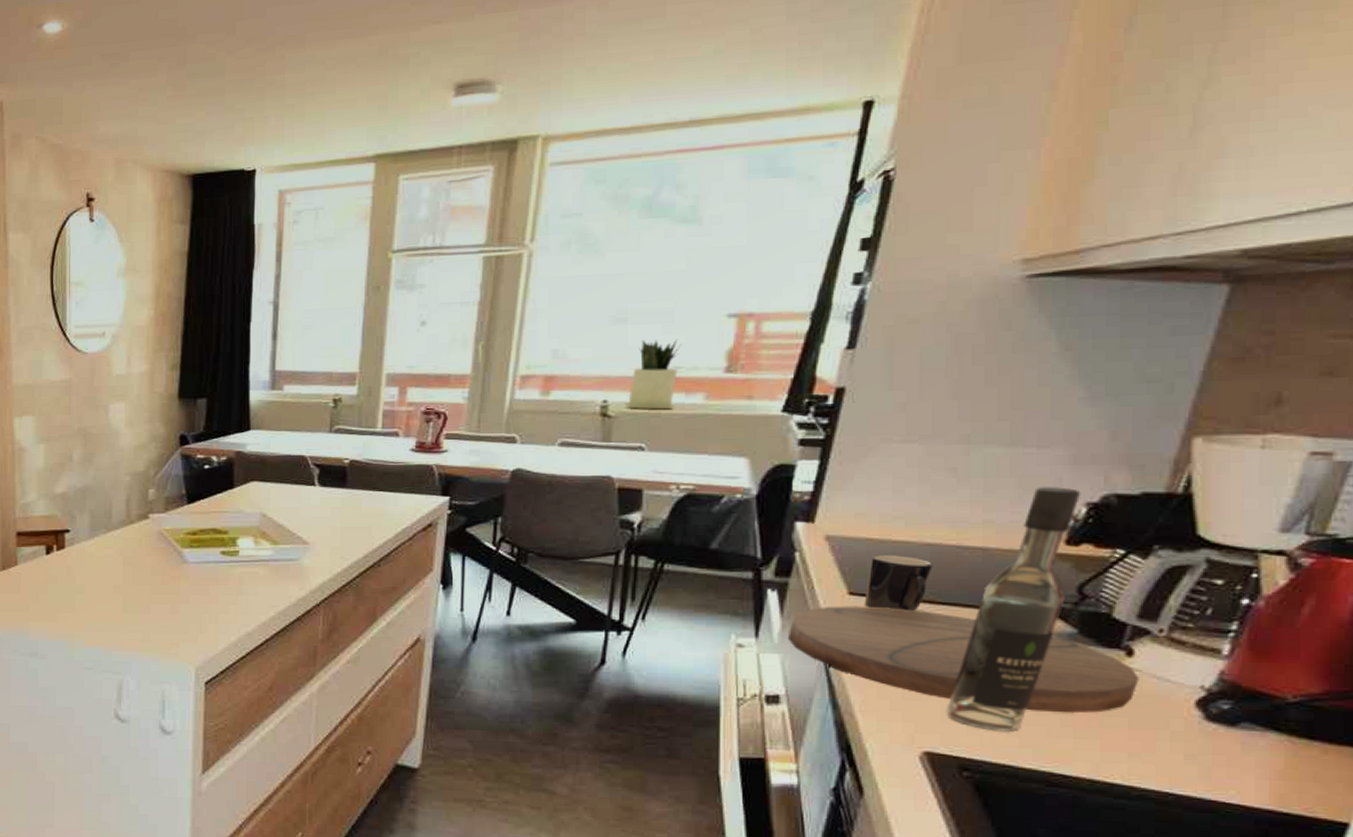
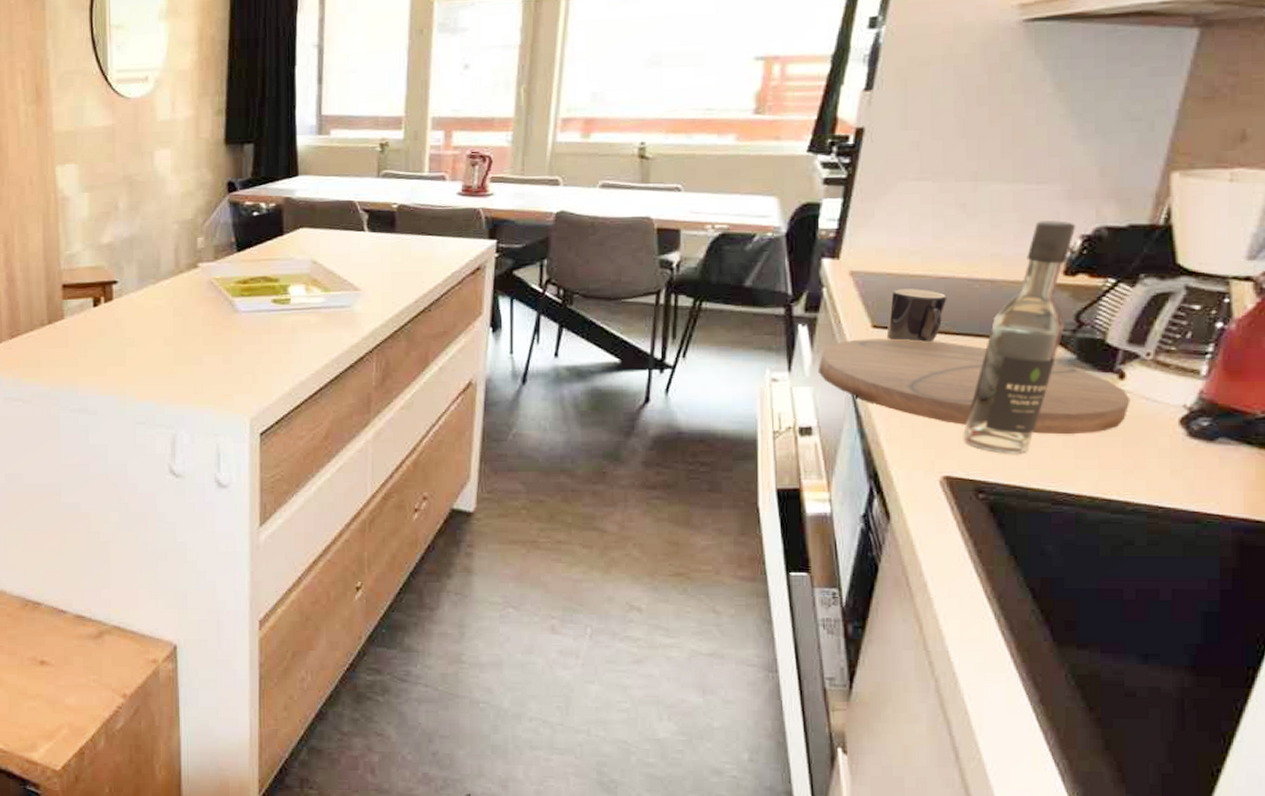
planter: present [624,339,681,410] -> none [660,81,713,151]

